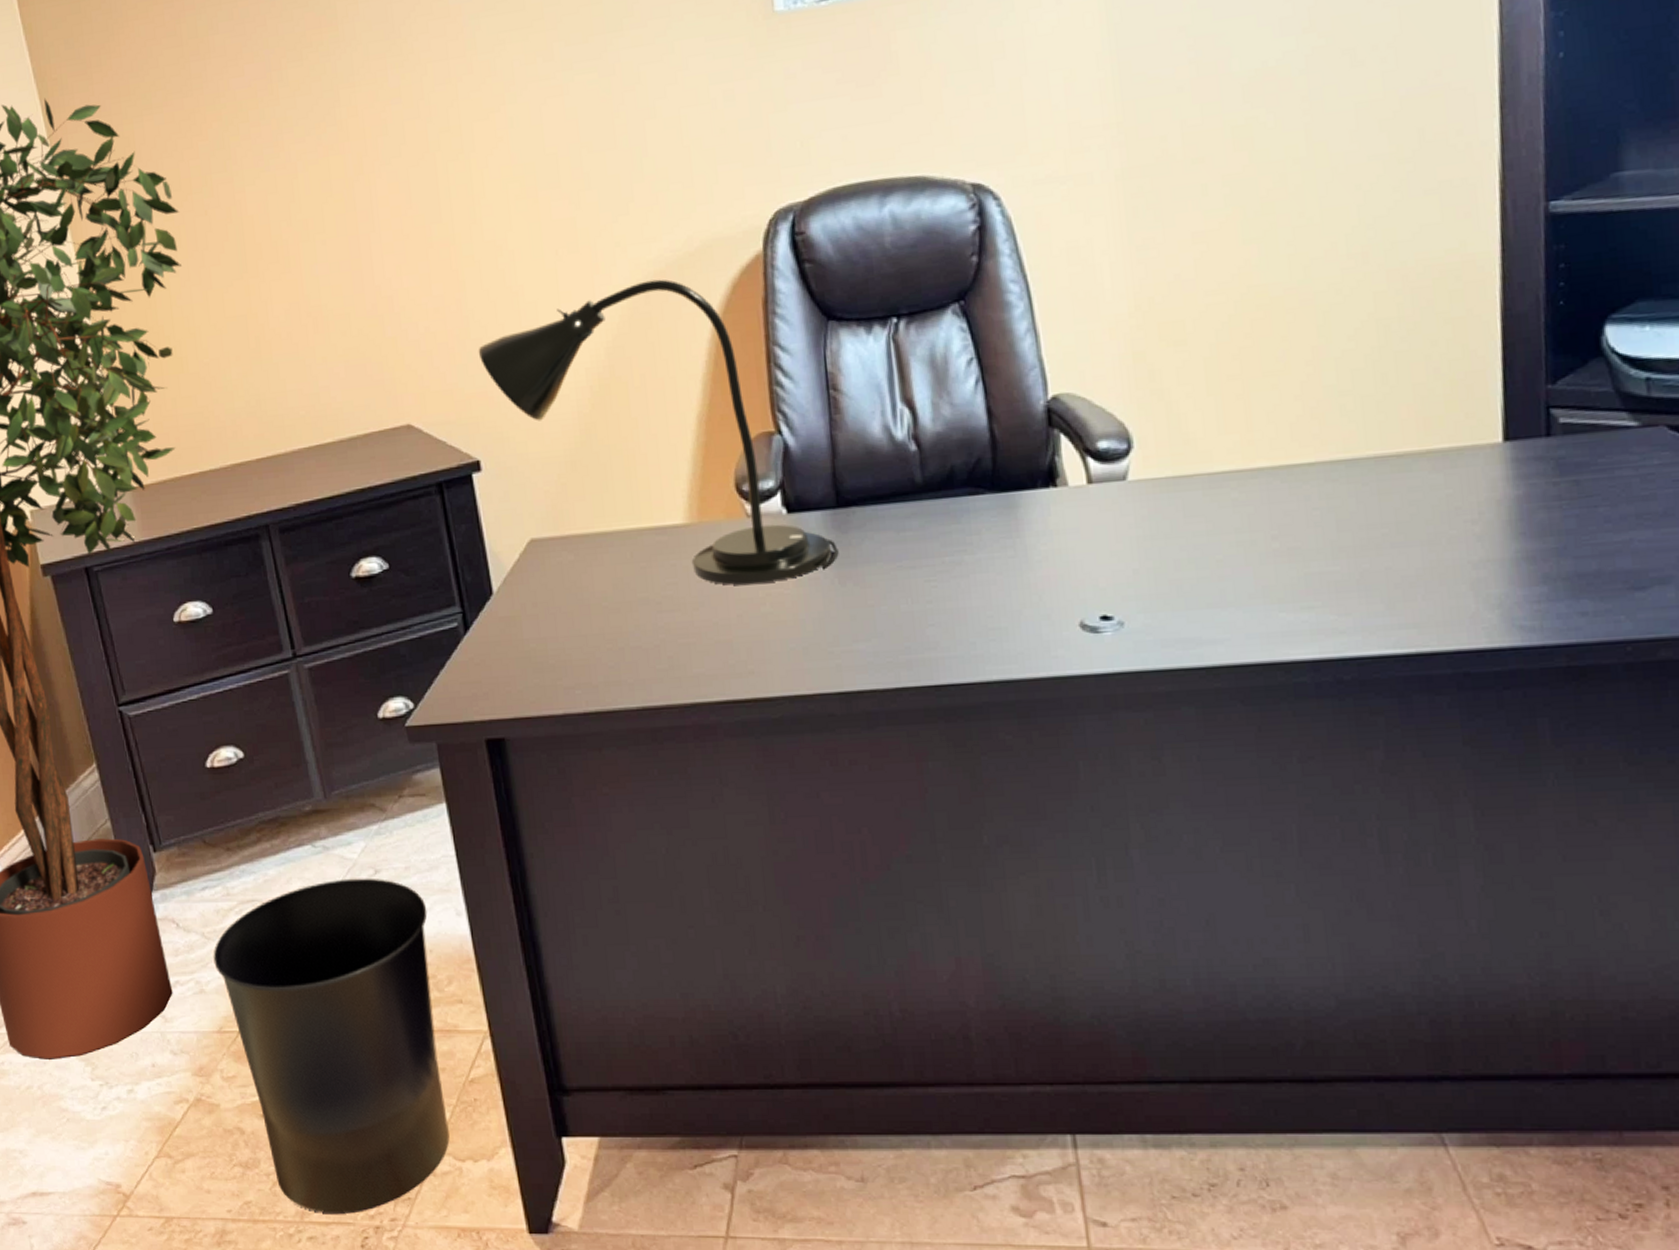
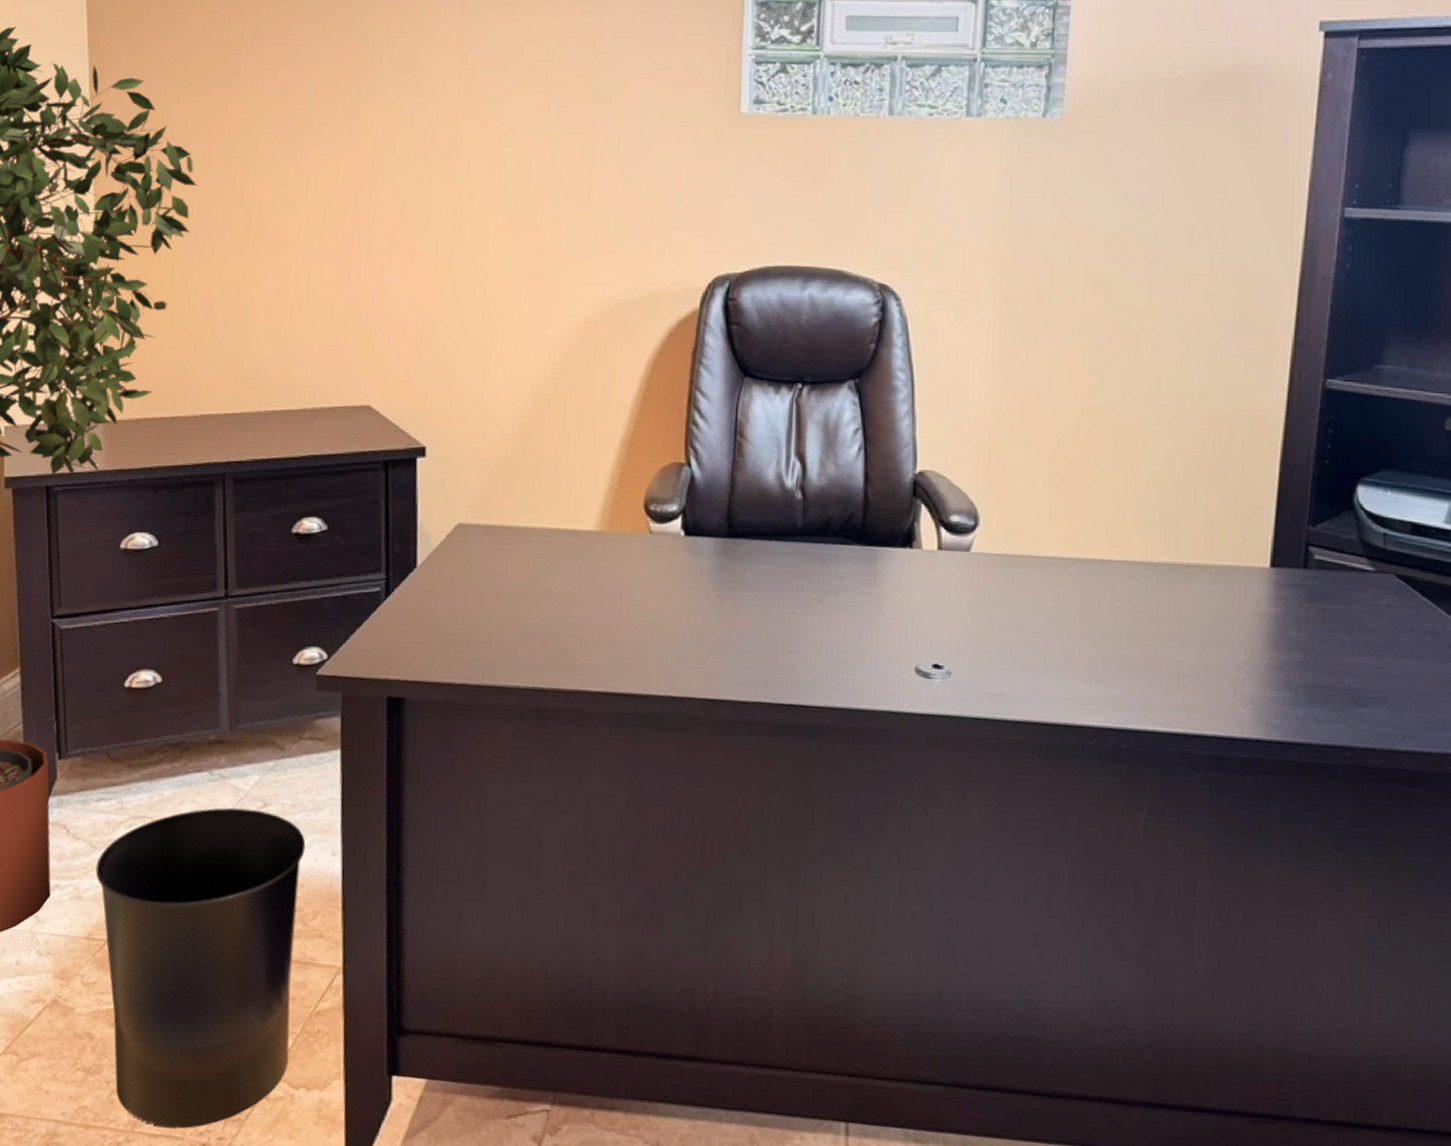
desk lamp: present [478,279,839,586] -> none [440,316,723,594]

